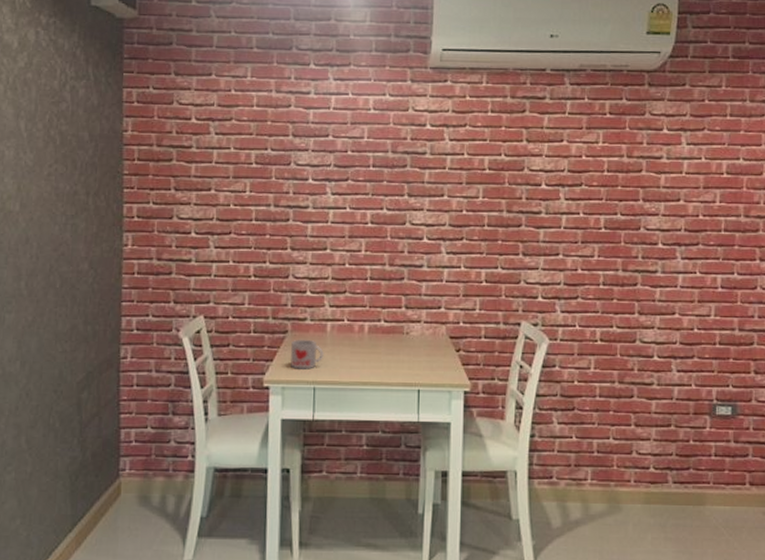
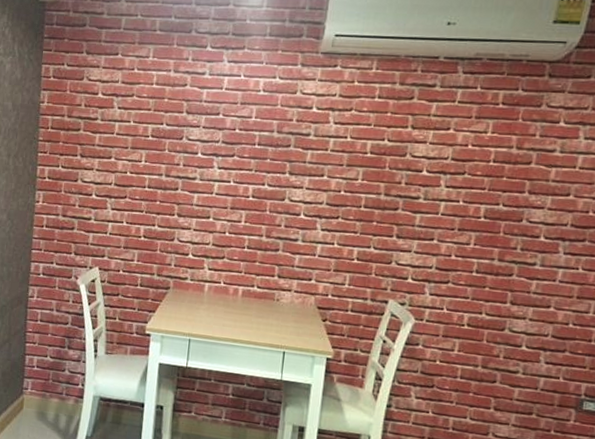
mug: present [291,339,324,370] -> none [170,295,201,323]

